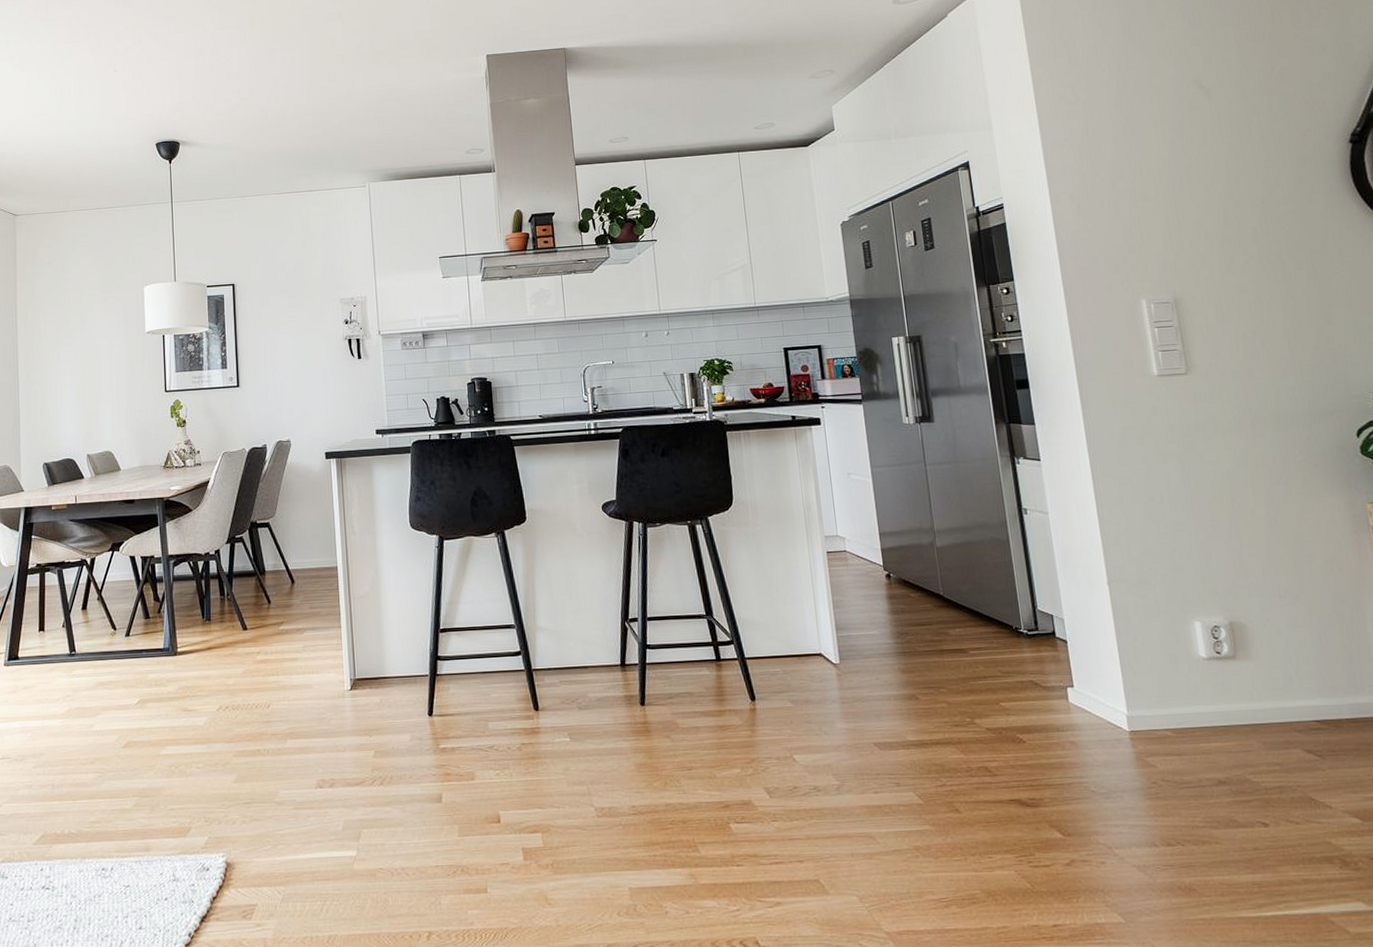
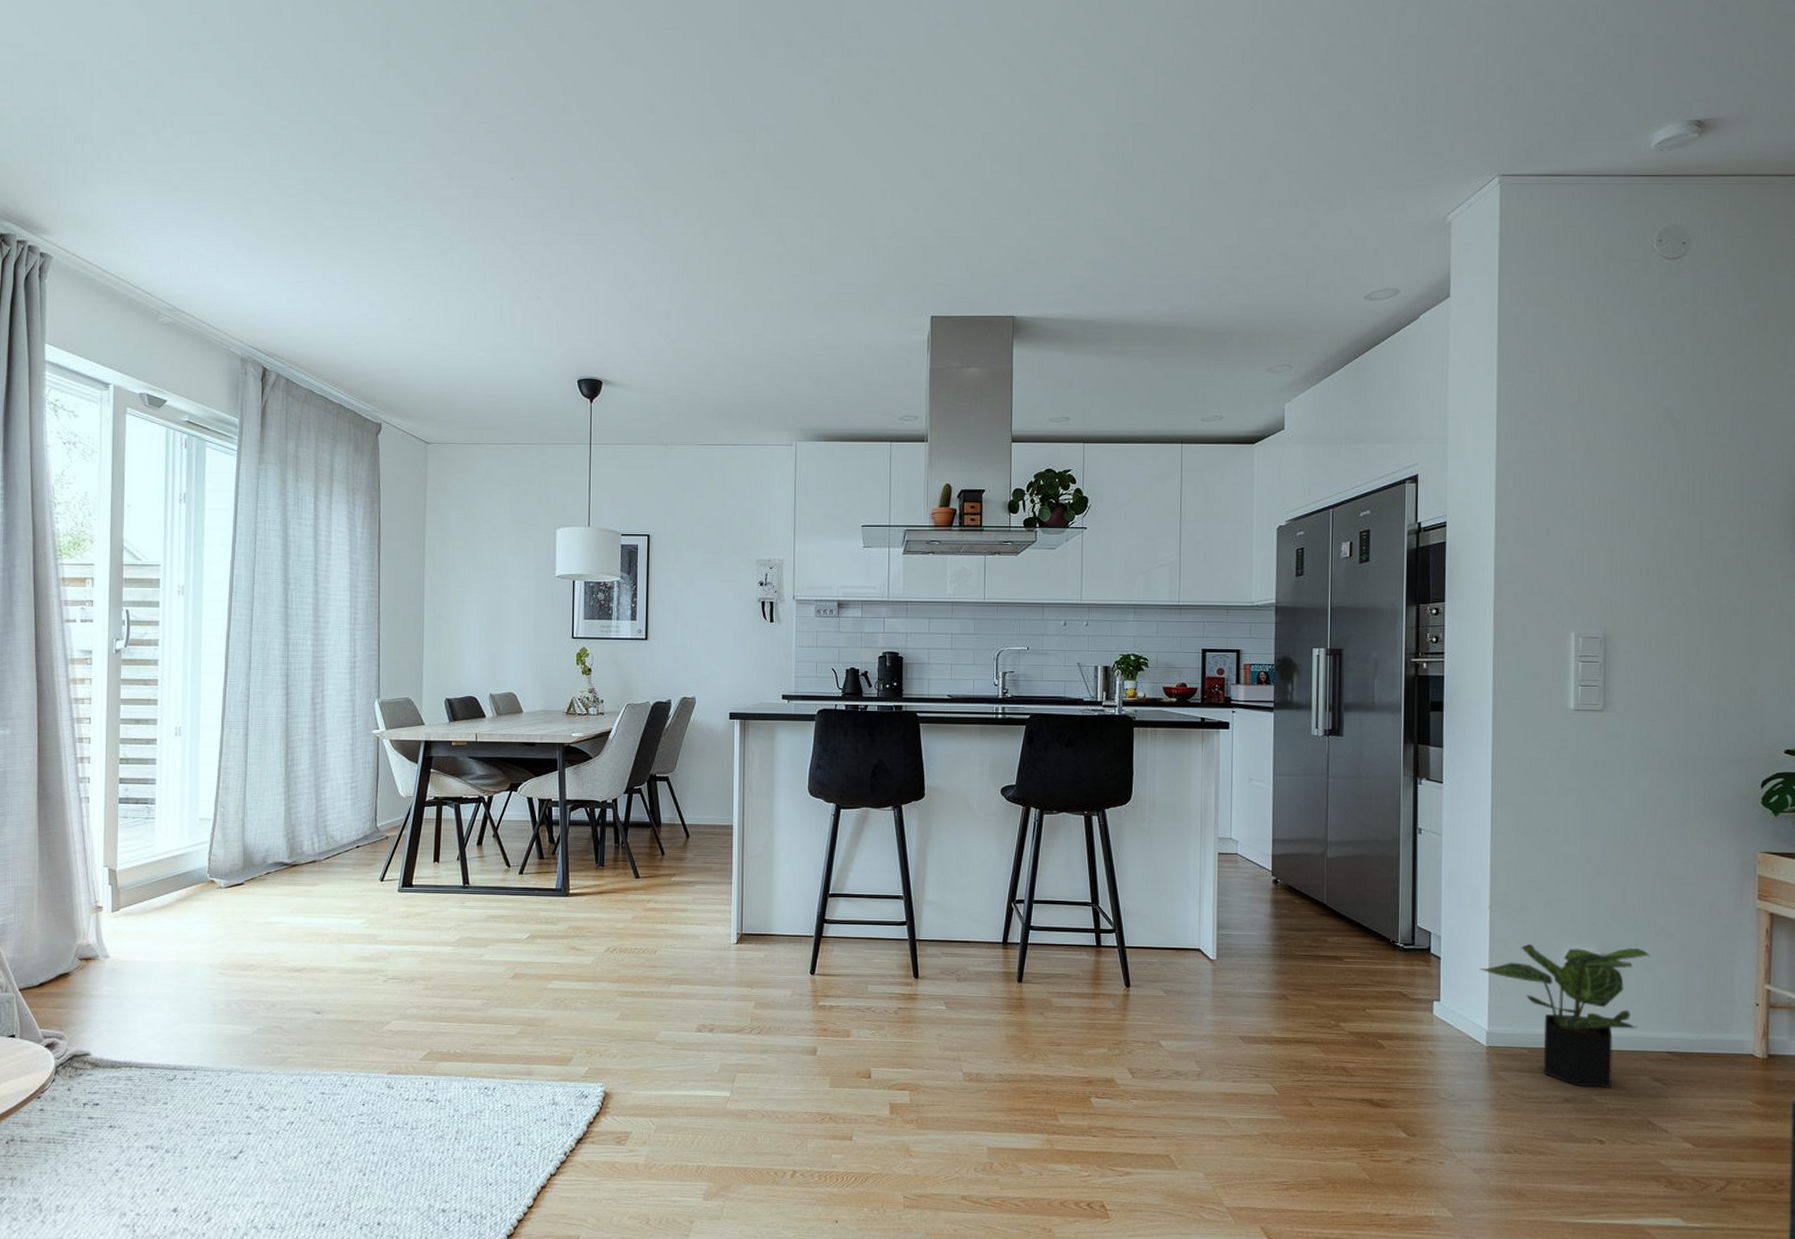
potted plant: none [1109,613,1280,767] -> present [1480,943,1650,1088]

